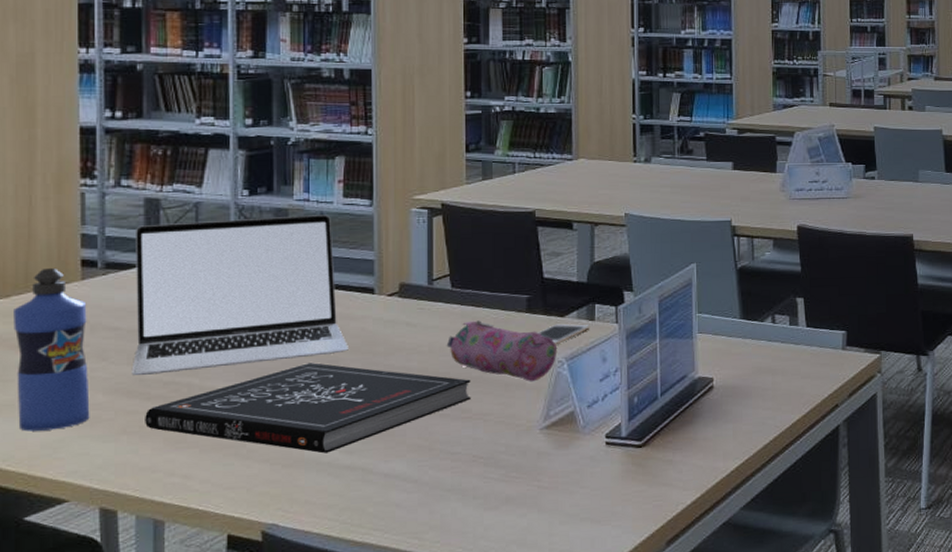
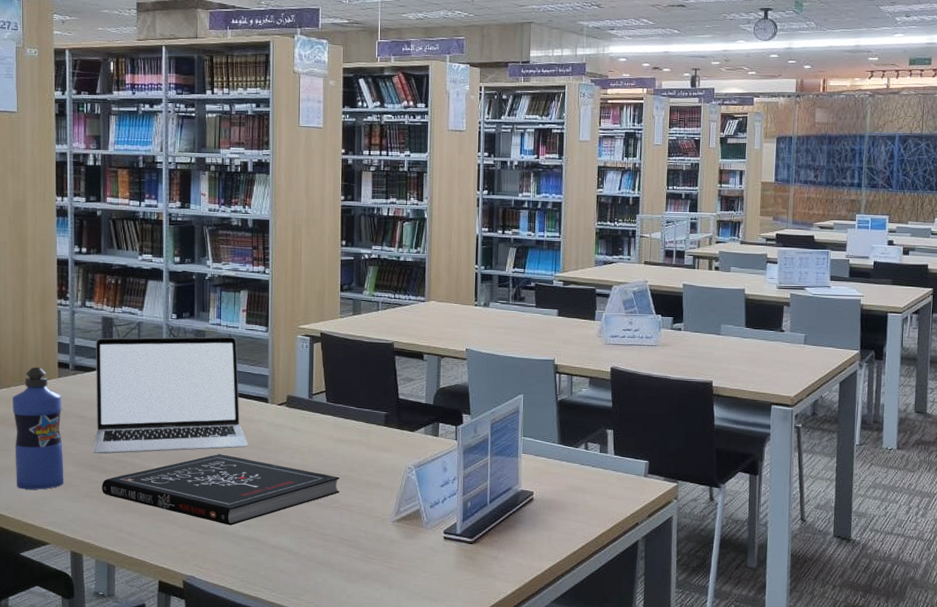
pencil case: present [446,320,556,382] -> none [321,430,407,483]
cell phone: present [538,323,590,345] -> none [393,437,435,455]

